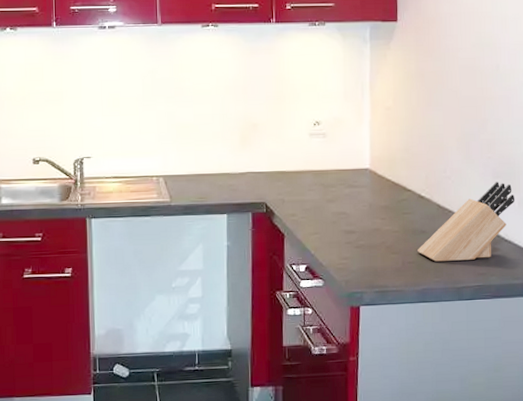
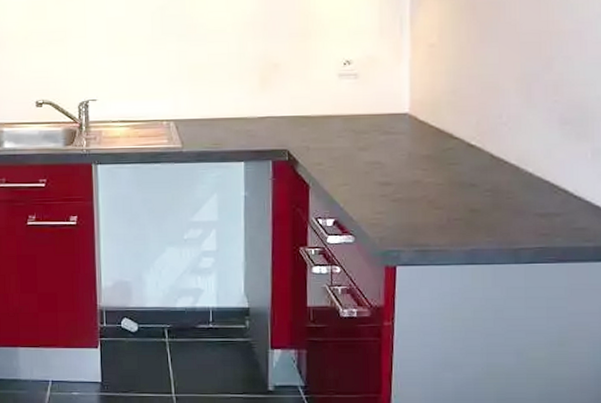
knife block: present [418,182,515,262] -> none [466,129,588,219]

